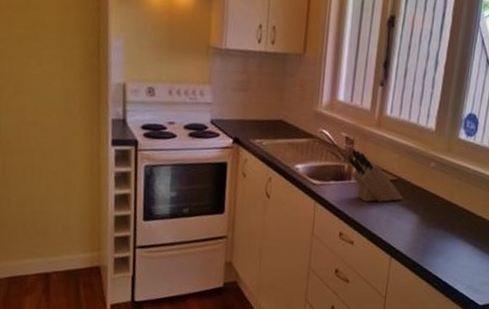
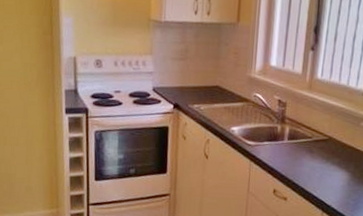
knife block: present [348,148,403,202] -> none [281,111,334,161]

